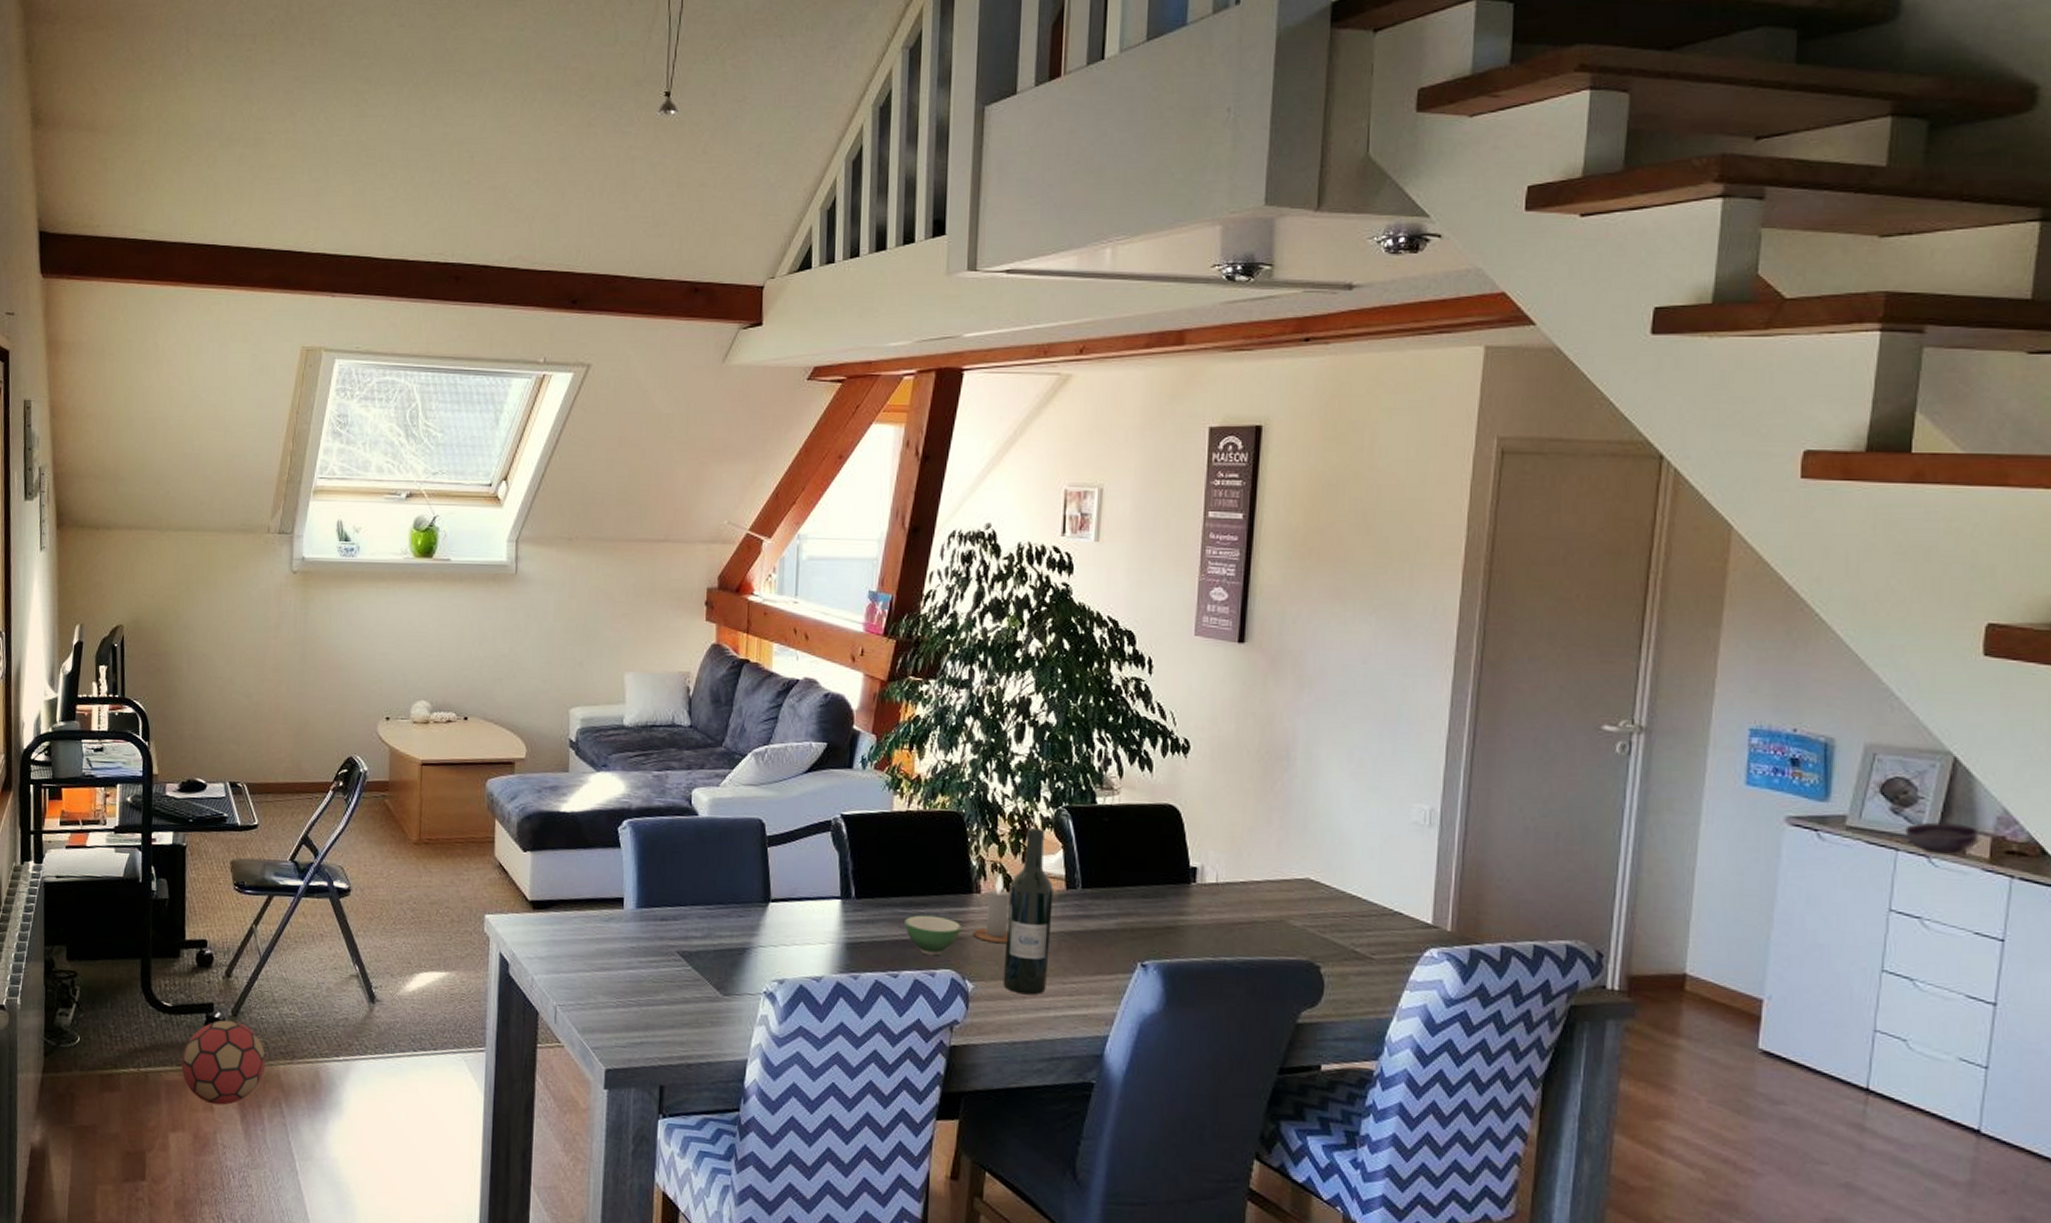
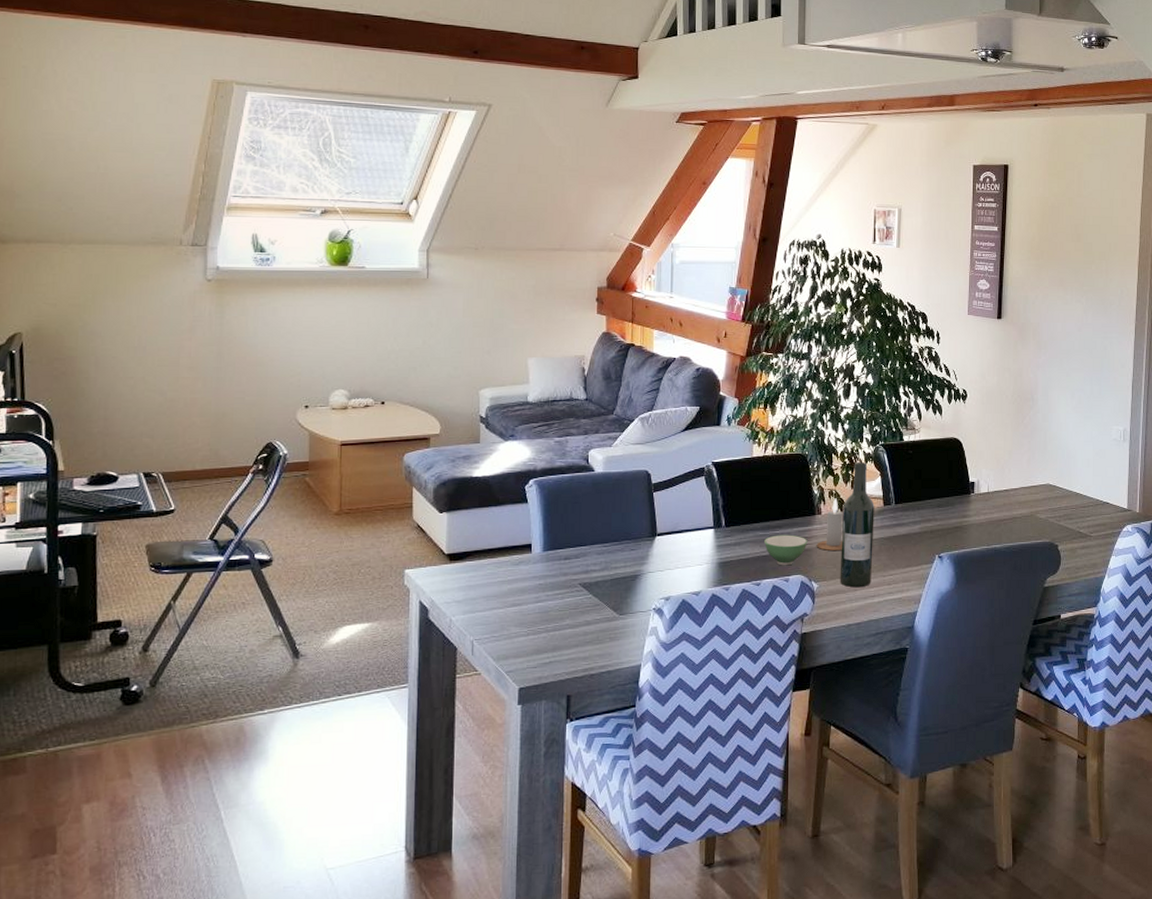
toy ball: present [181,1020,265,1106] -> none [95,691,187,771]

